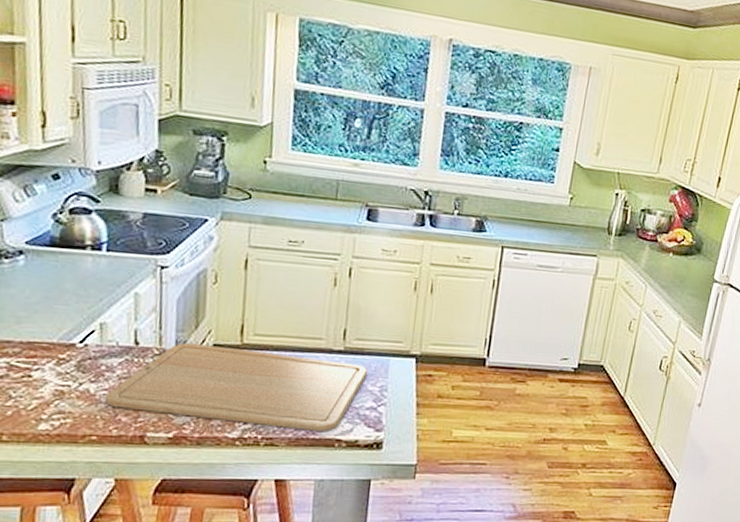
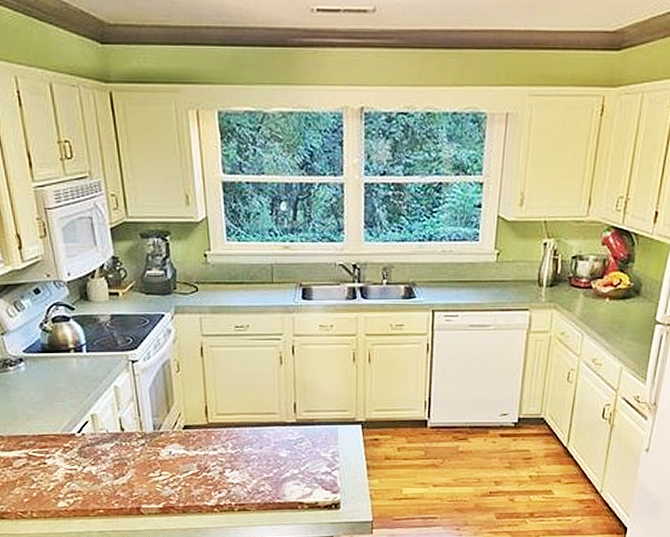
chopping board: present [104,342,368,431] -> none [104,425,320,496]

